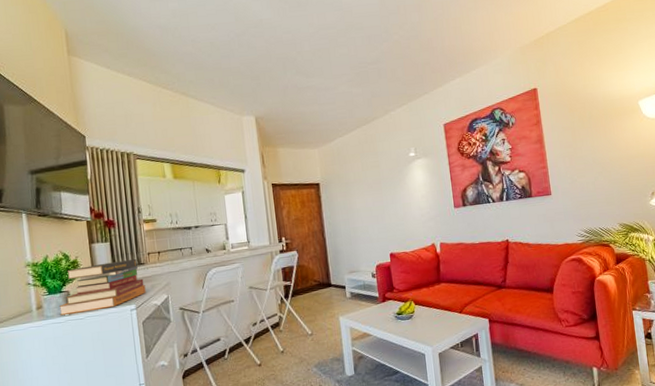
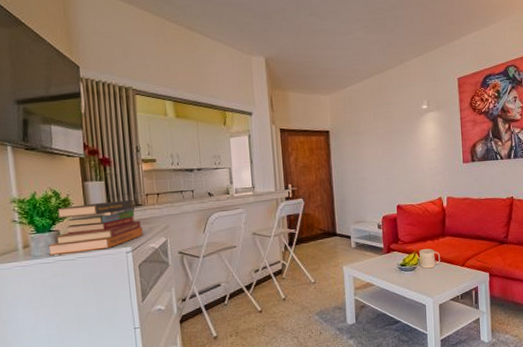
mug: none [414,296,438,317] -> present [418,248,441,269]

